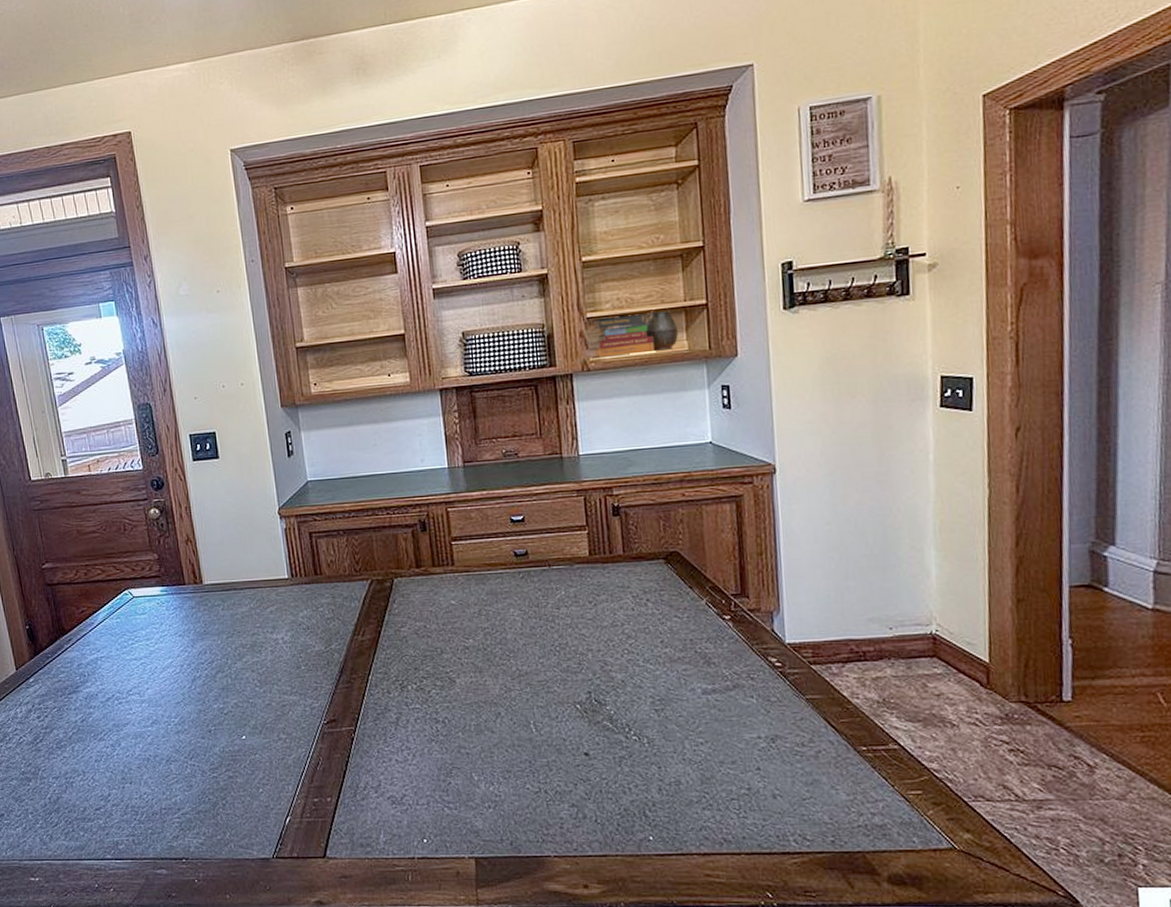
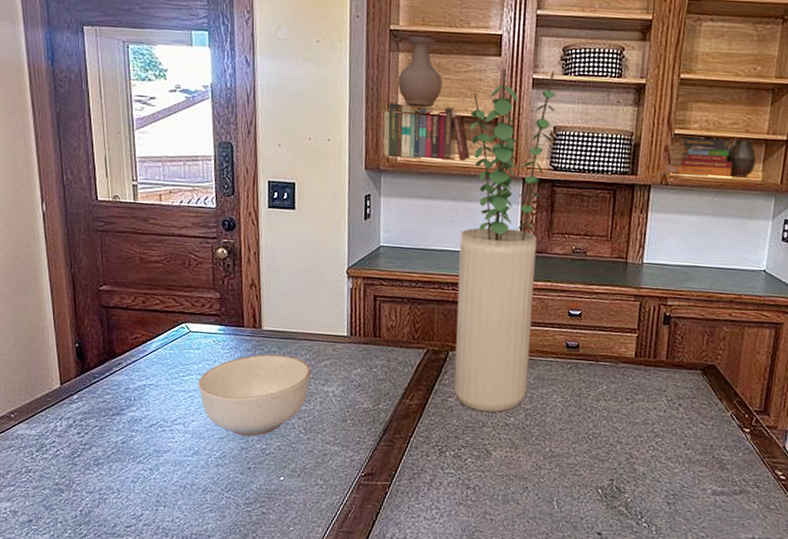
bowl: none [148,607,258,697] -> present [198,354,311,436]
books: none [292,332,383,391] -> present [383,102,470,161]
vase: none [300,267,344,337] -> present [397,35,442,107]
vase: none [376,278,482,638] -> present [454,68,556,413]

